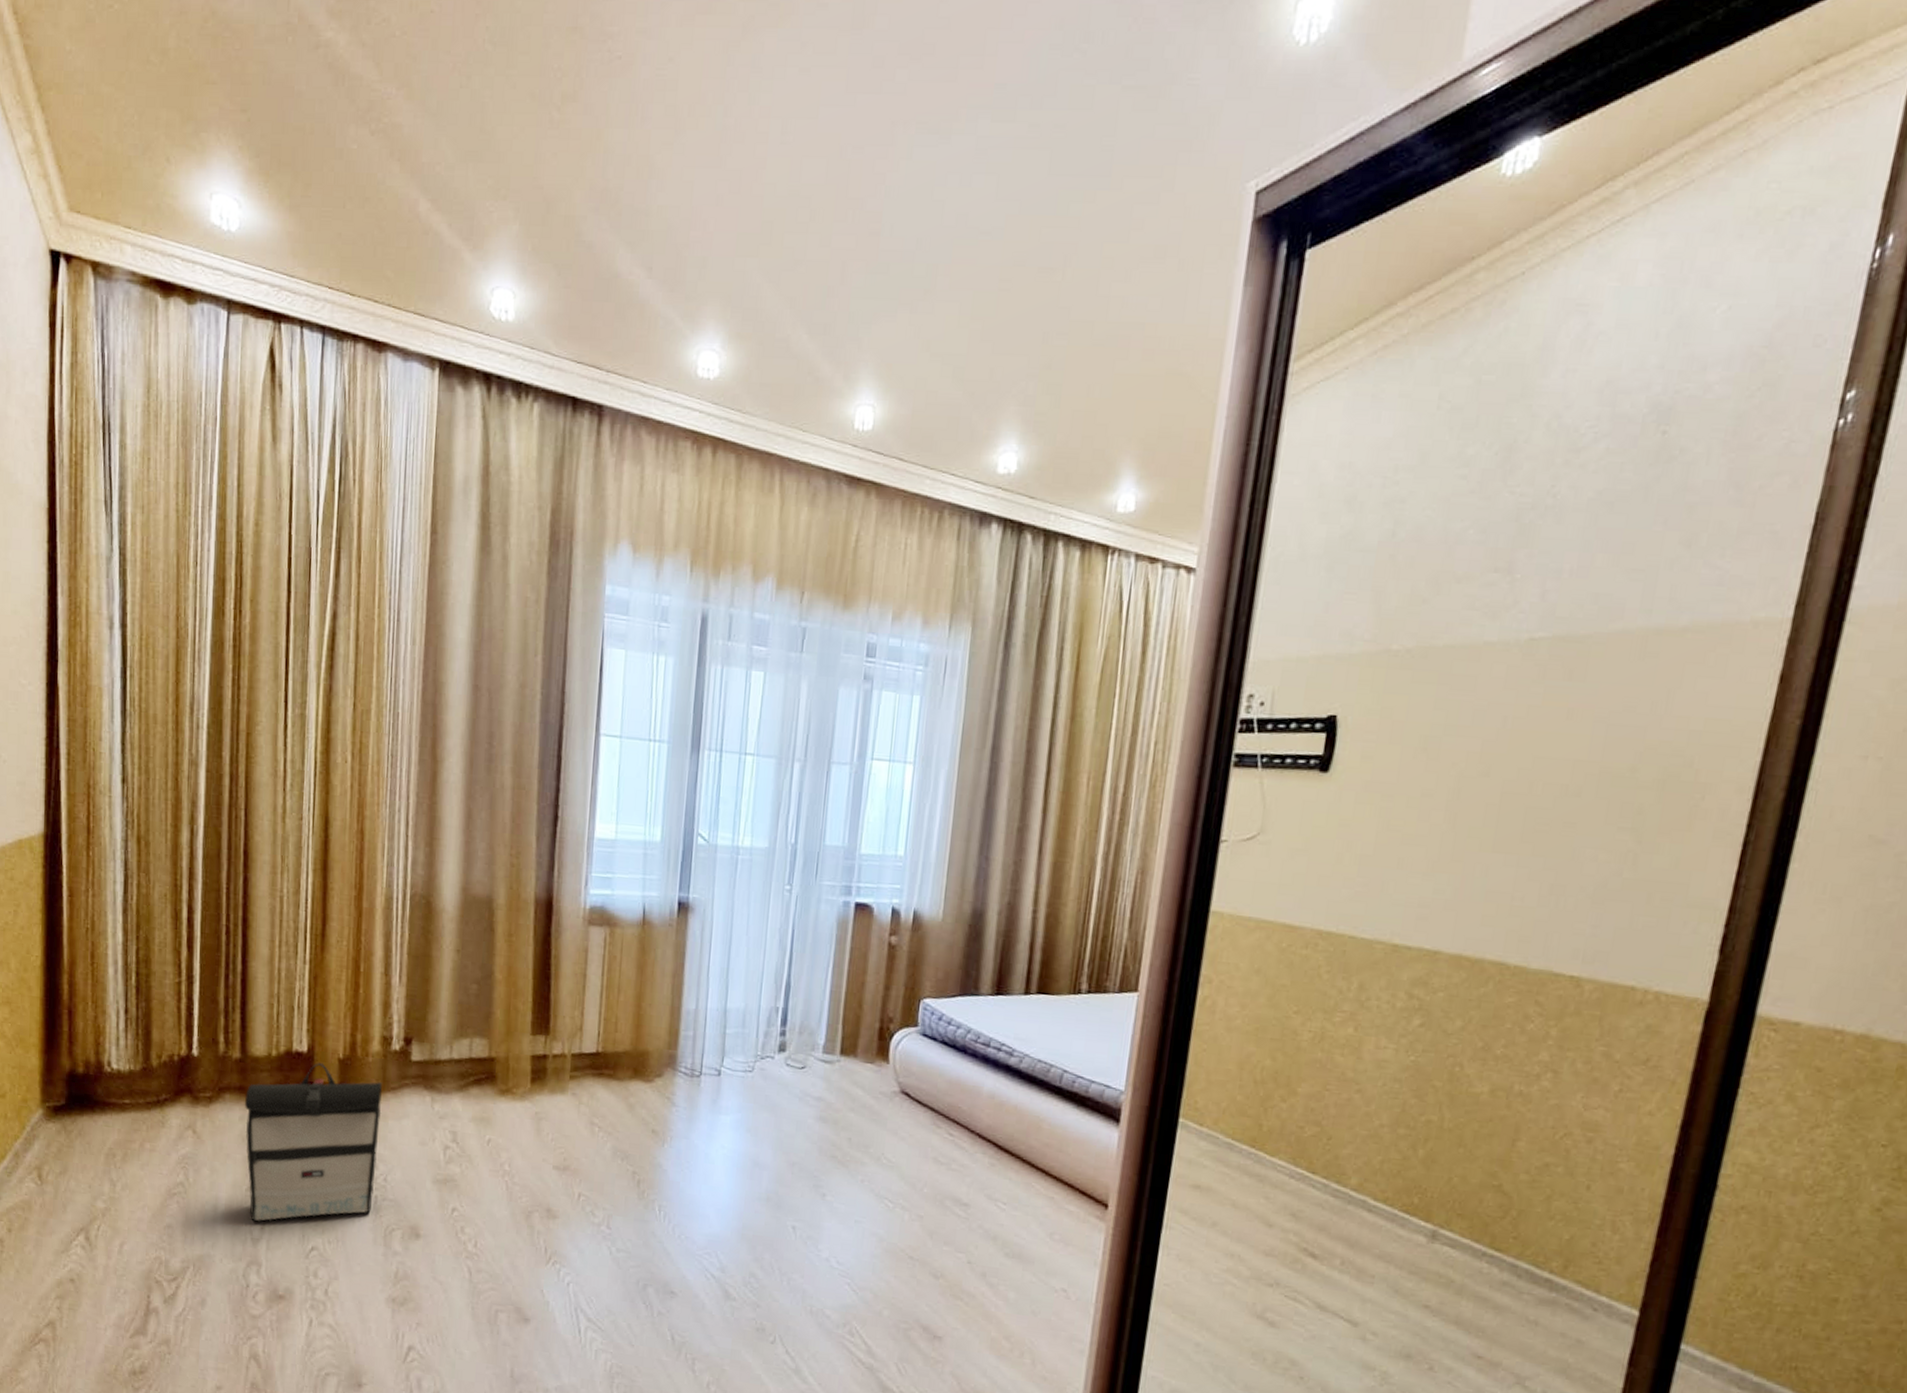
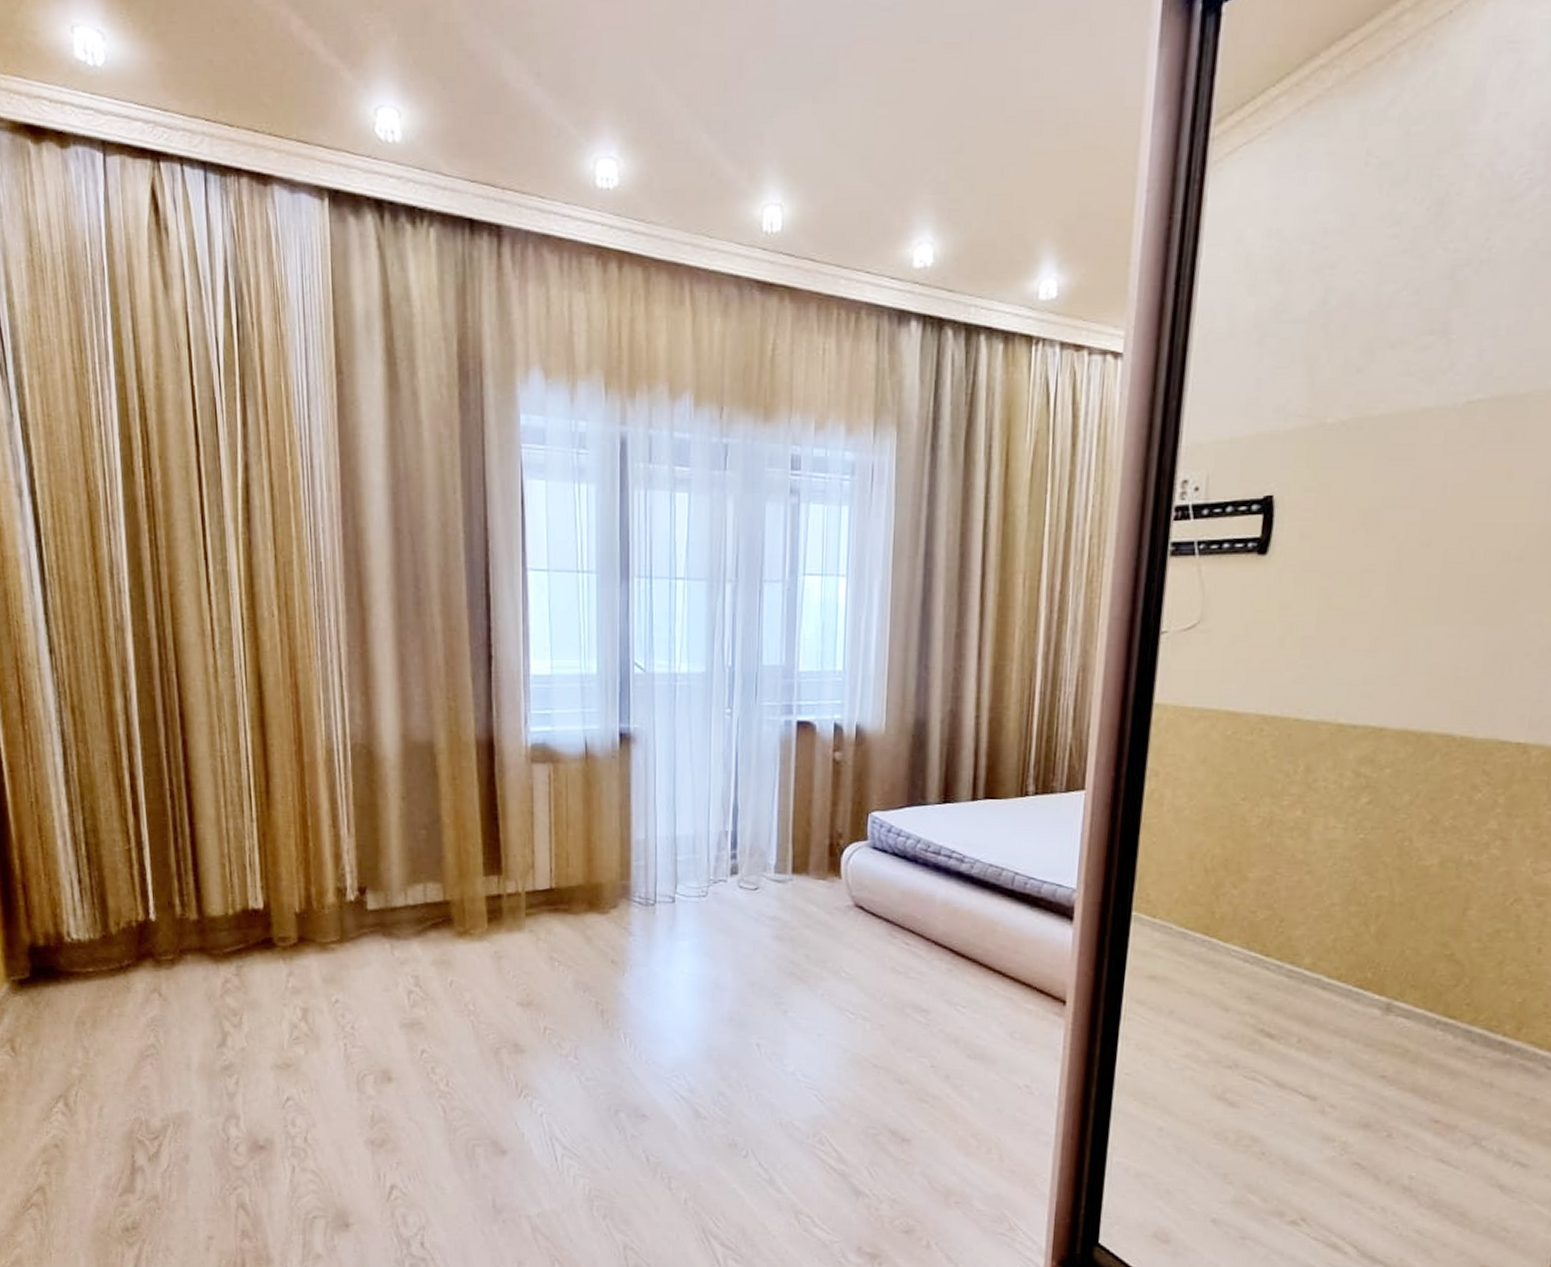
backpack: present [244,1063,383,1222] -> none [206,918,343,1077]

